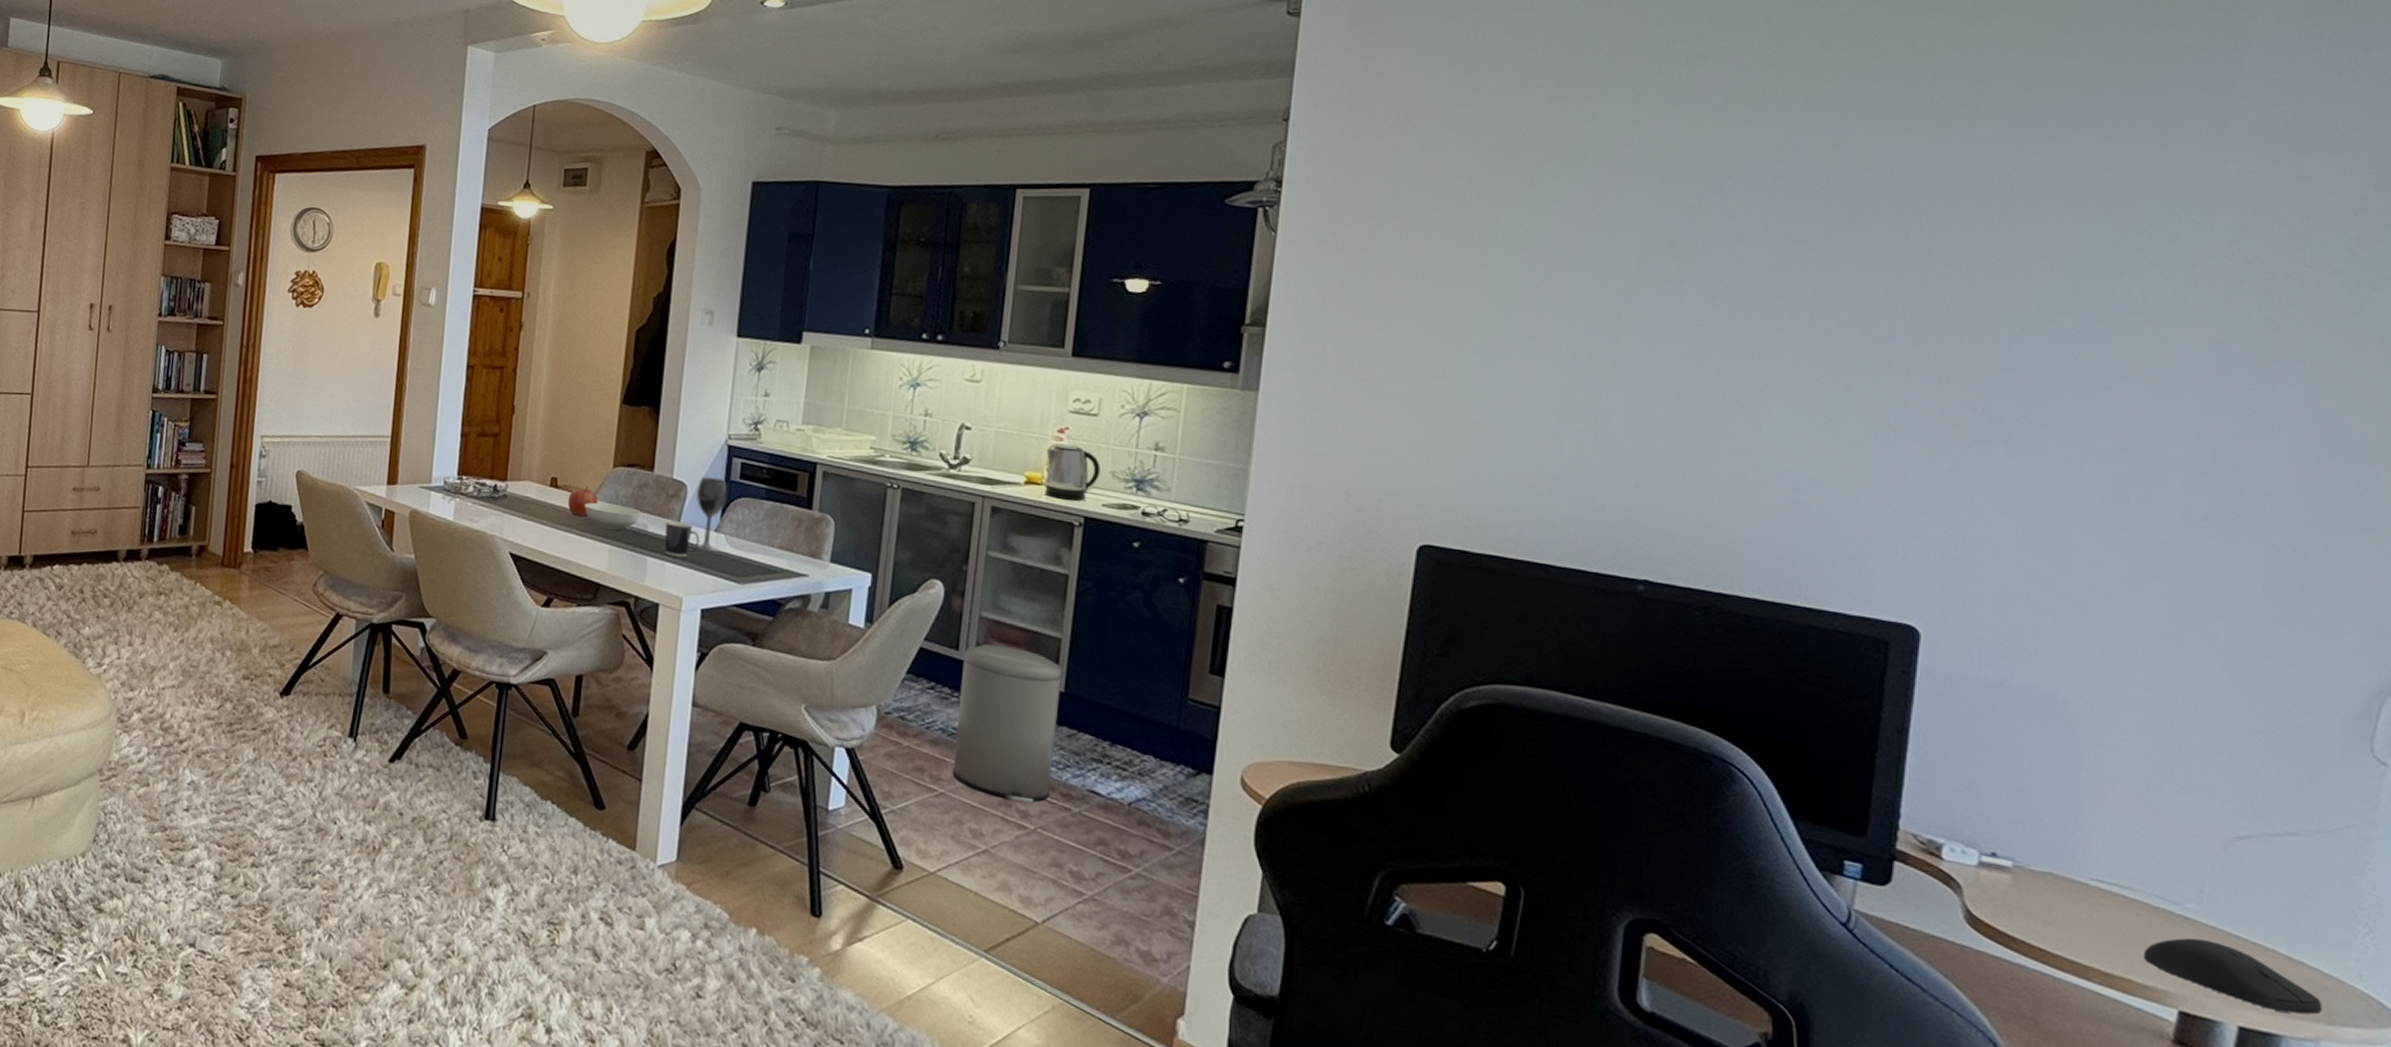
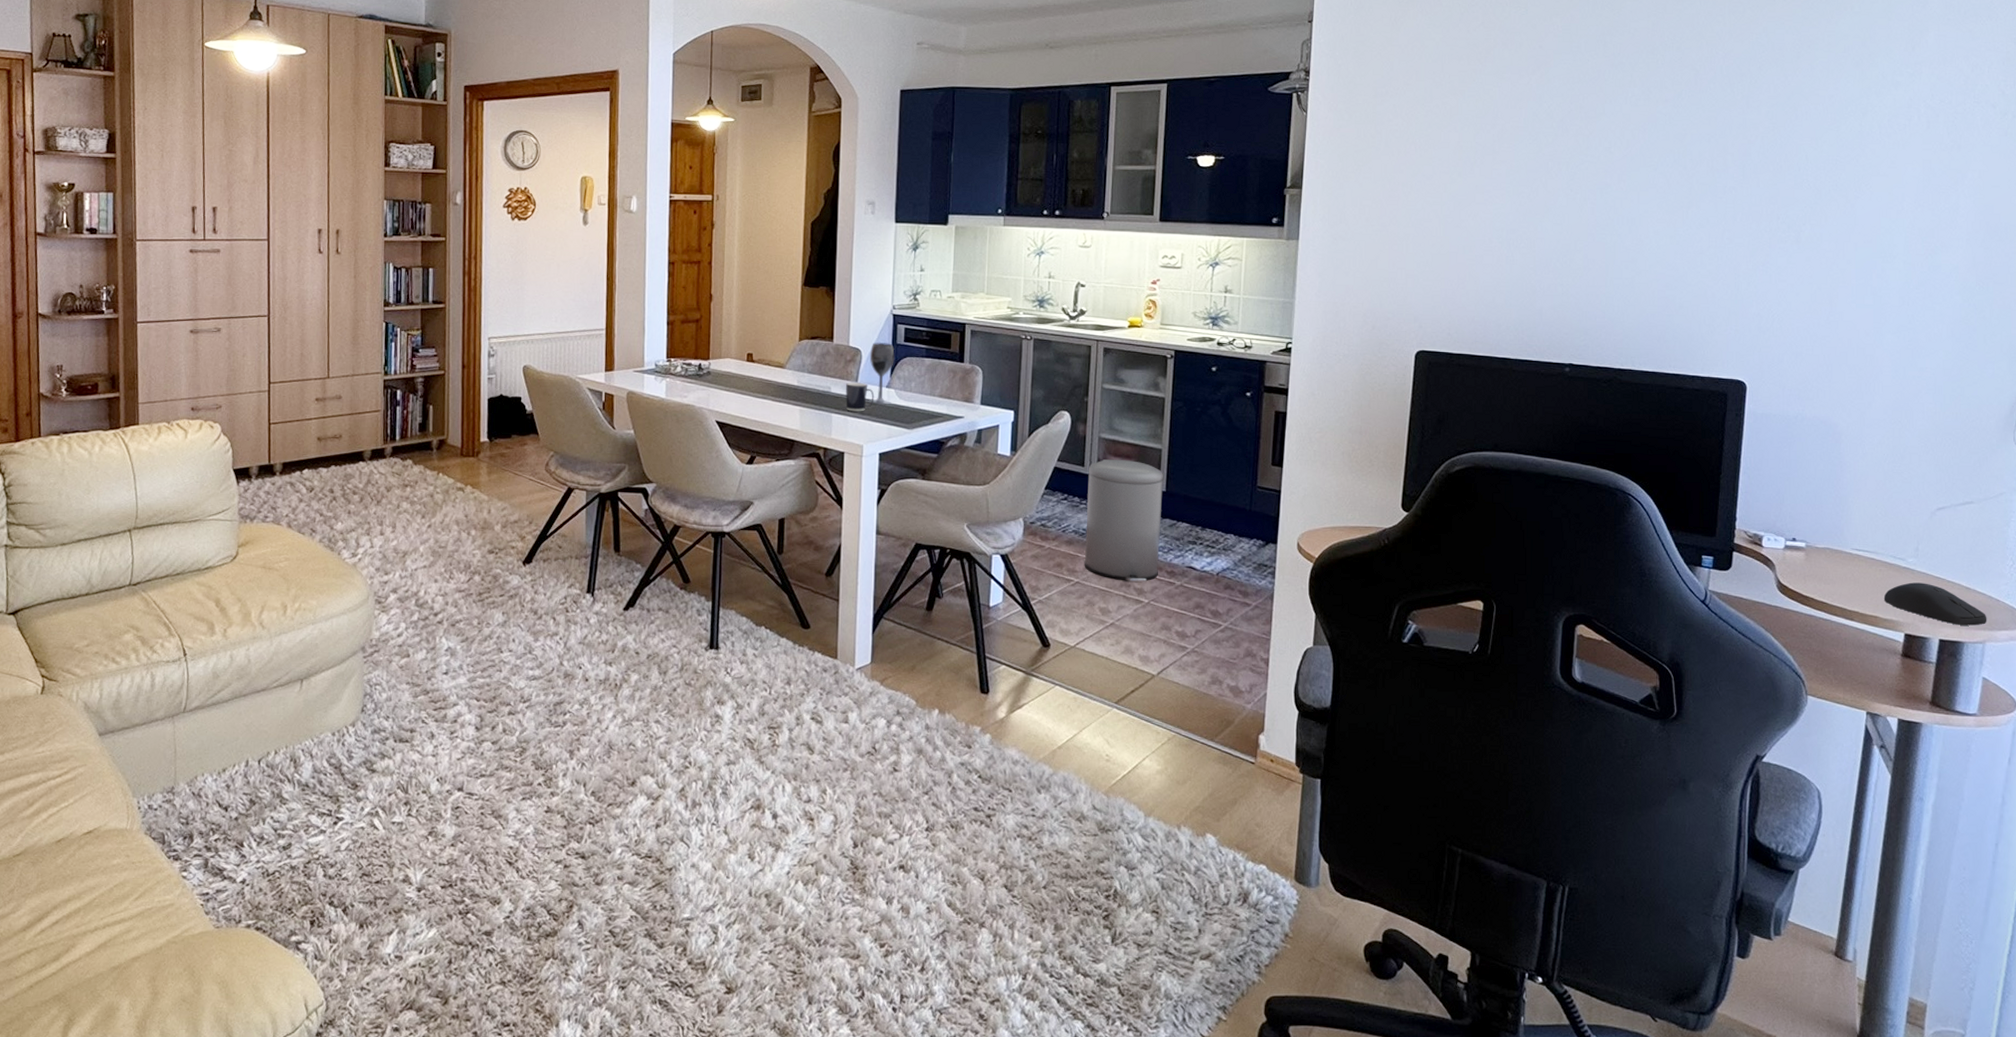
fruit: present [567,487,598,518] -> none [762,359,788,386]
bowl: present [584,502,642,531] -> none [777,371,825,394]
kettle: present [1044,444,1100,501] -> none [1143,293,1185,339]

